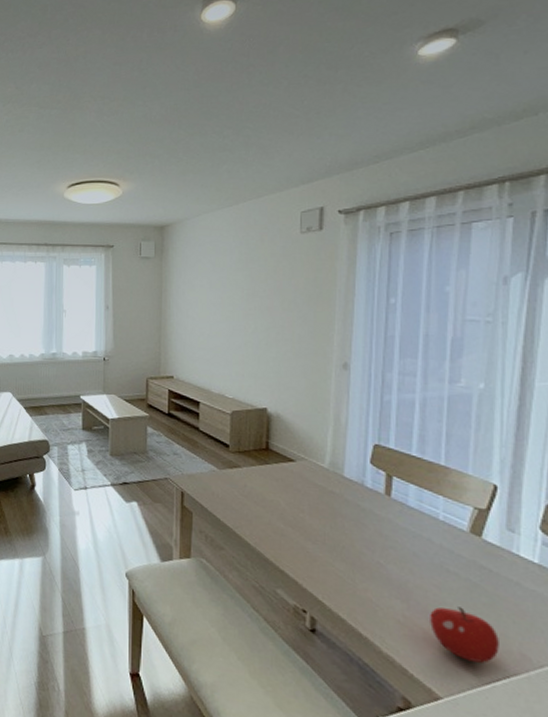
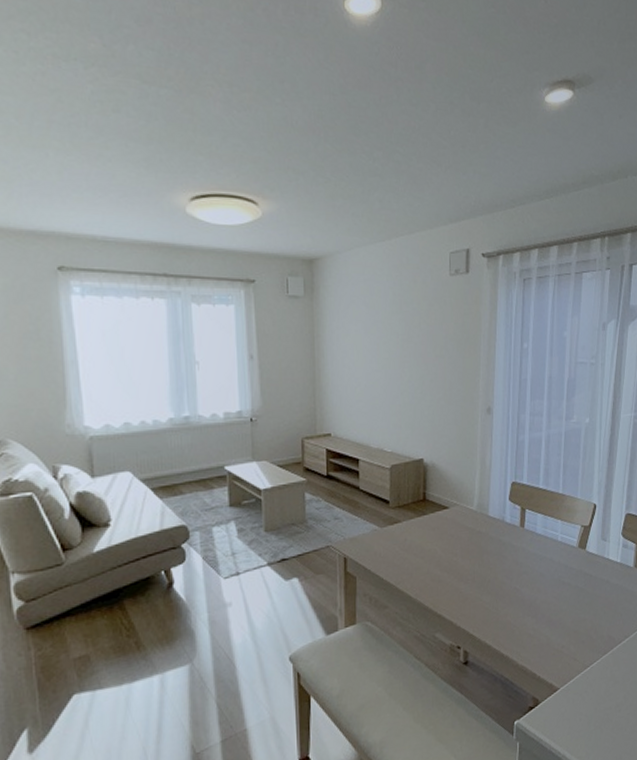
fruit: present [430,607,499,663] -> none [551,610,596,653]

